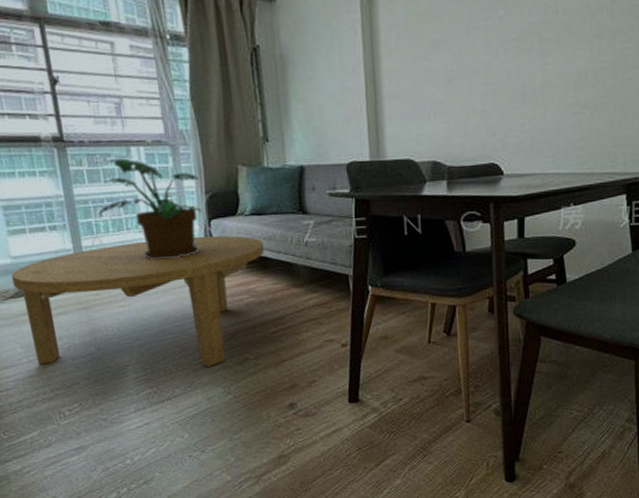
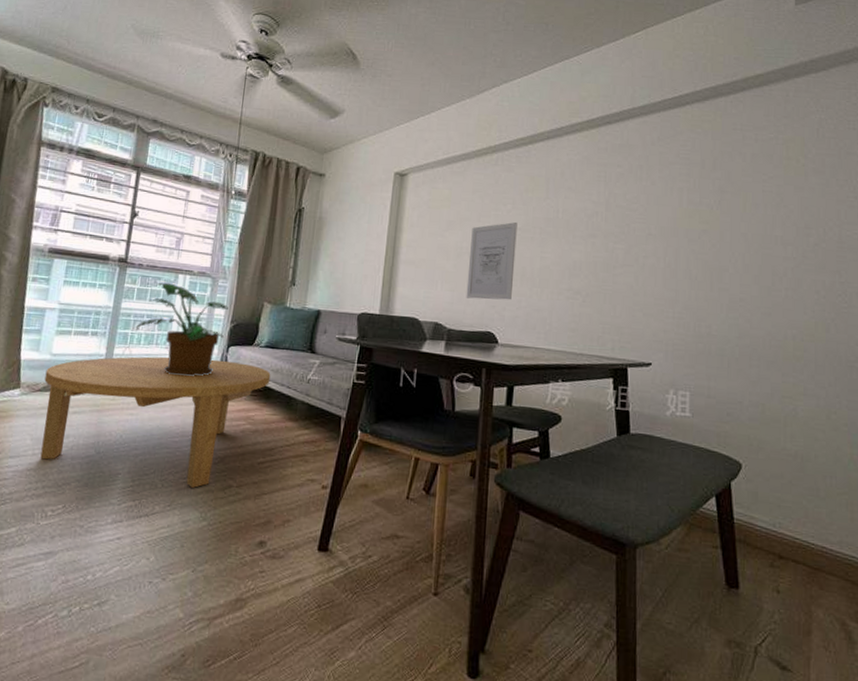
wall art: none [461,32,514,129] -> present [466,222,518,301]

